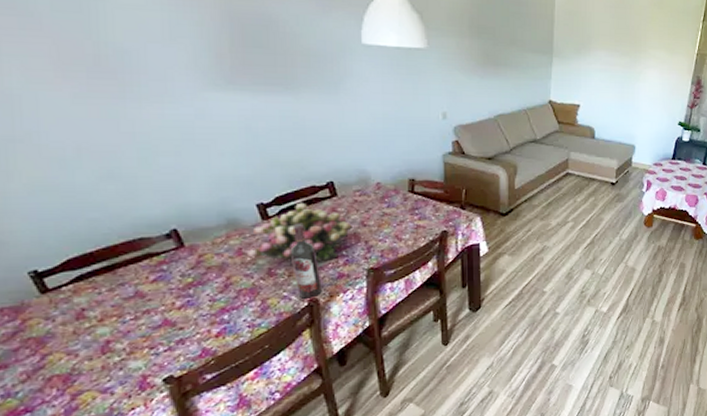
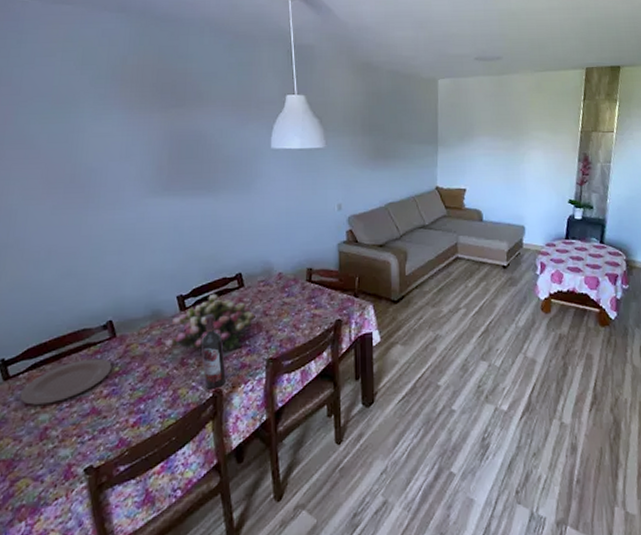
plate: none [66,269,183,319] -> present [19,358,112,405]

